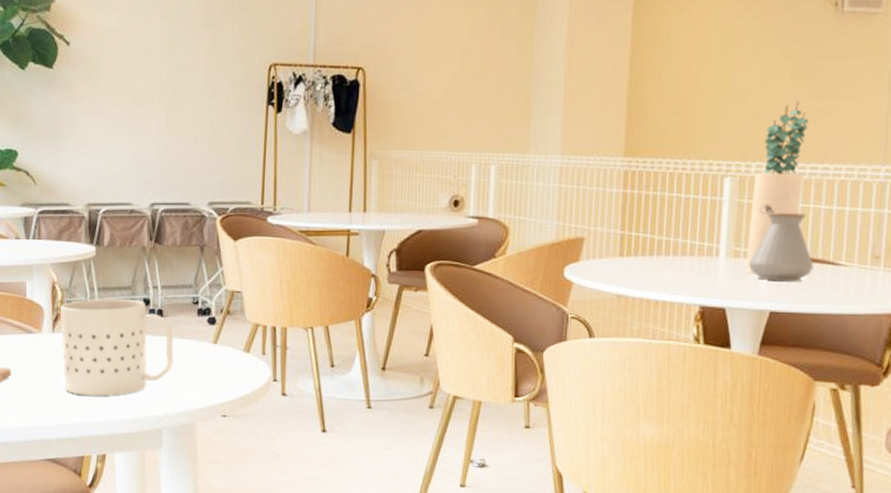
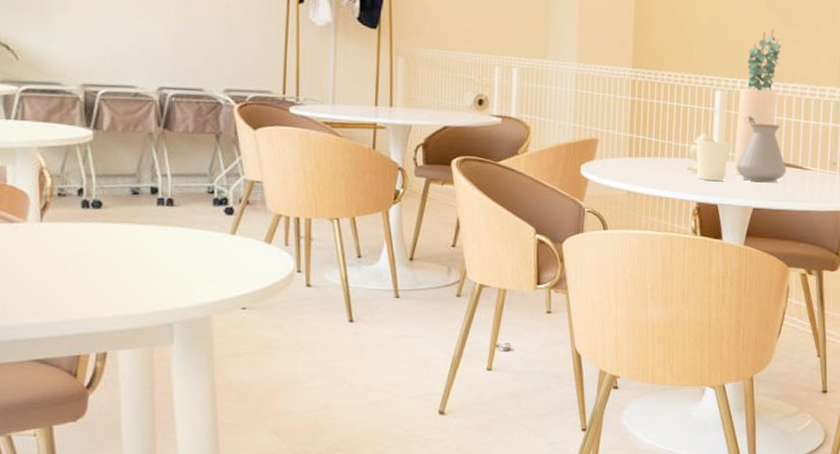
mug: present [59,298,174,396] -> none [49,186,187,290]
sugar bowl: none [688,215,723,274] -> present [687,123,715,175]
dixie cup: none [699,234,743,281] -> present [696,140,731,181]

